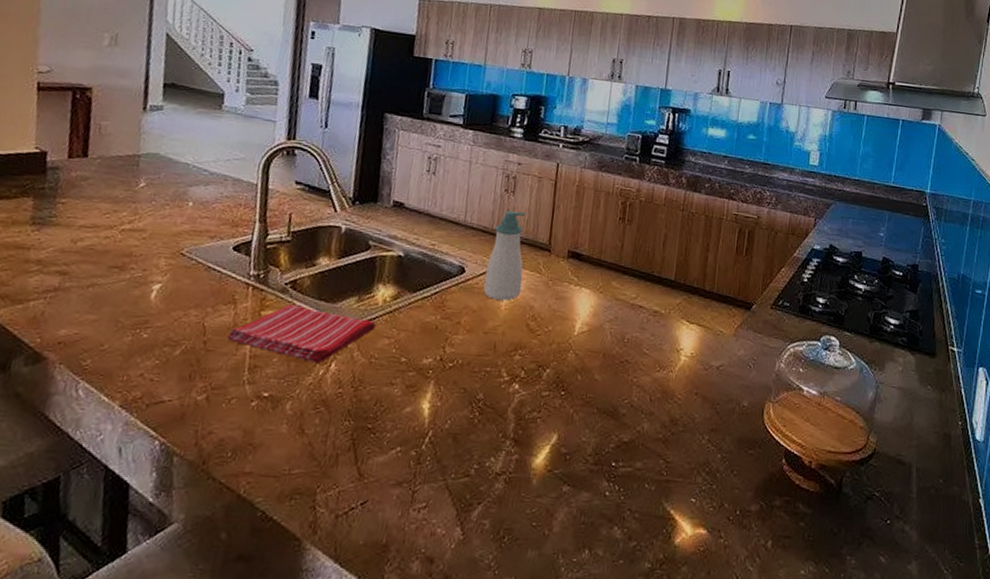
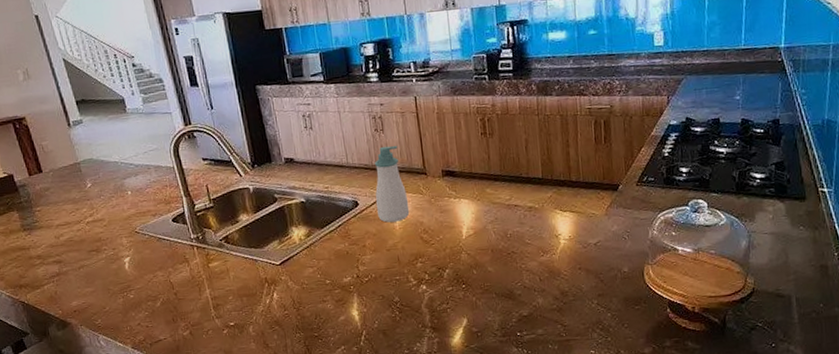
dish towel: present [227,304,376,364] -> none [190,254,299,296]

